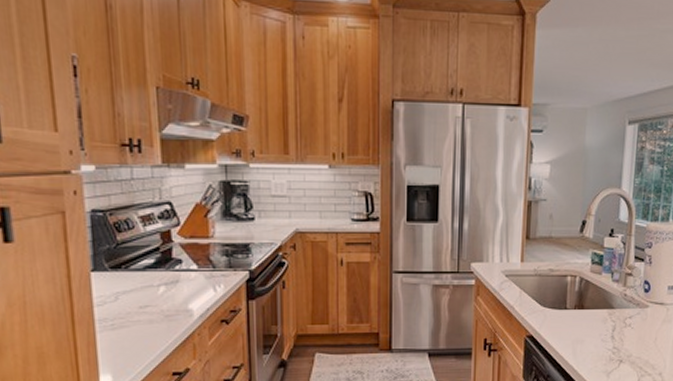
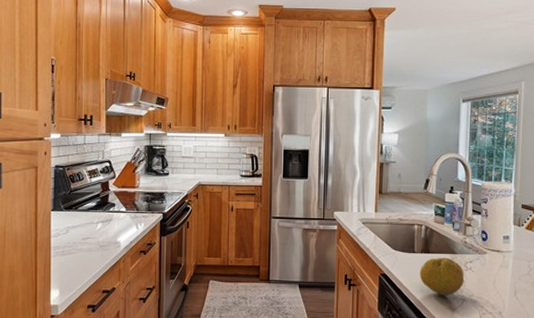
fruit: none [571,313,623,357] -> present [419,257,465,295]

